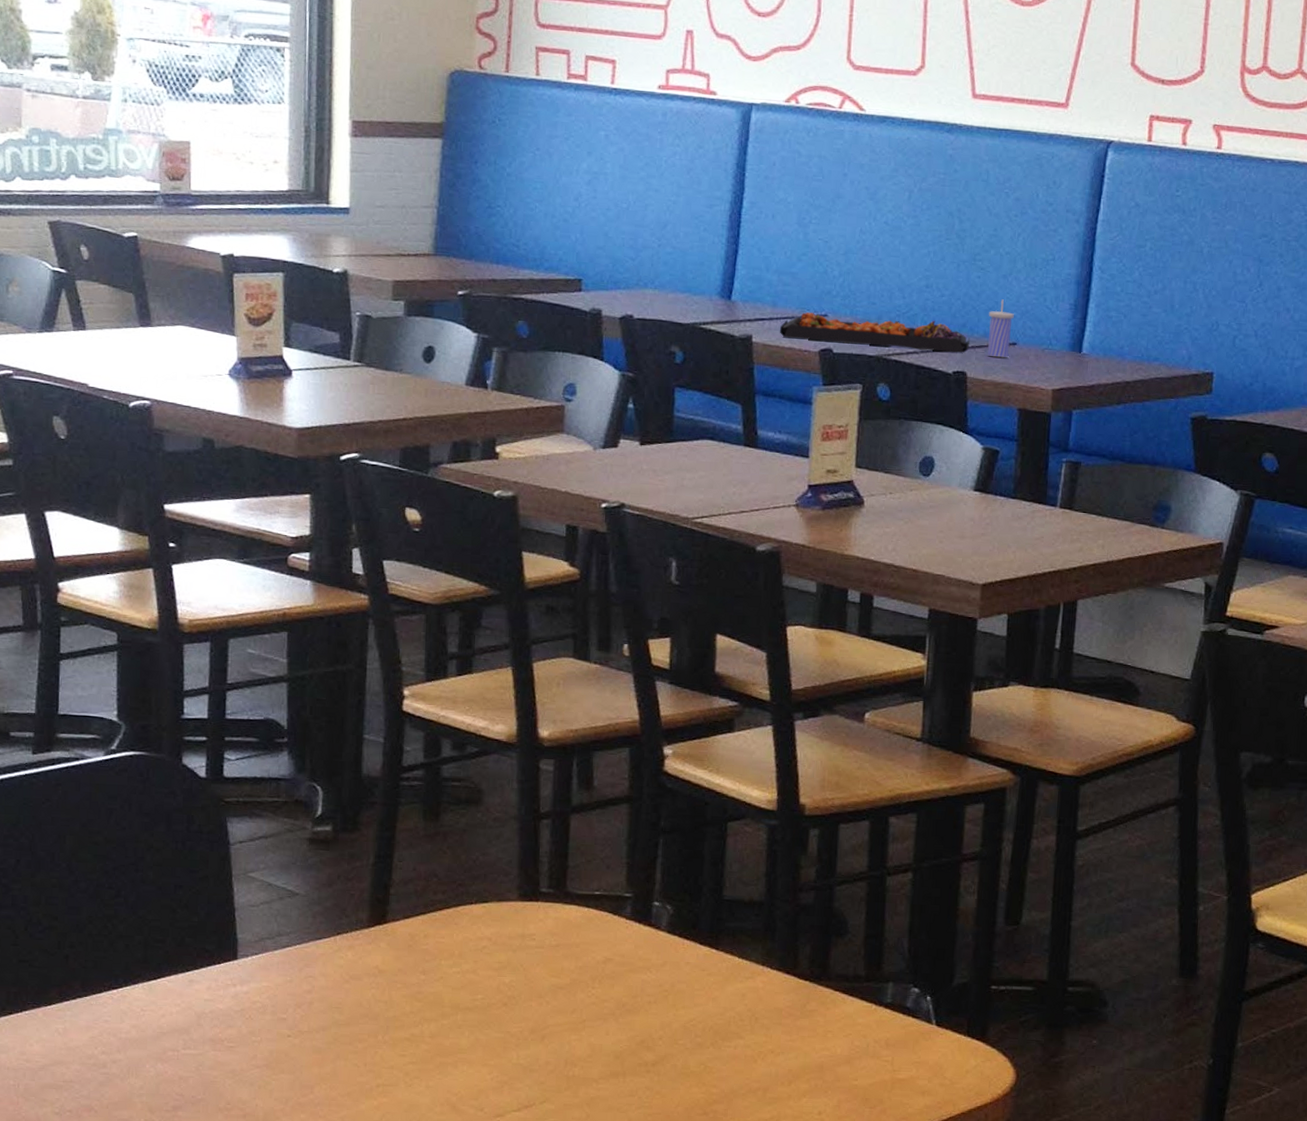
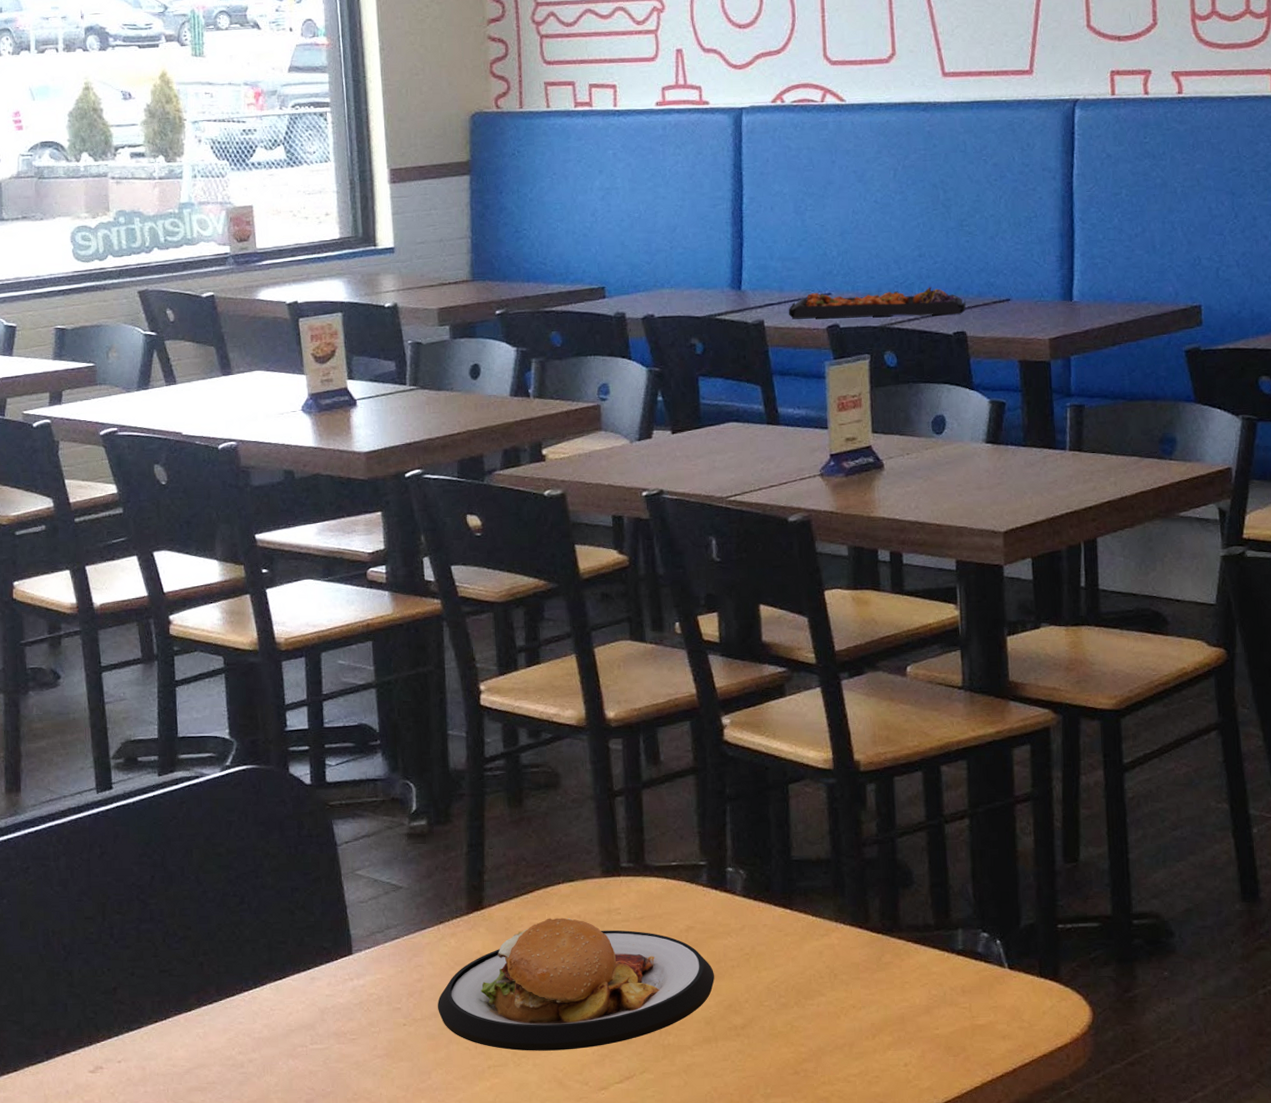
burger: none [327,938,629,1074] -> present [438,917,714,1051]
beverage cup: present [987,299,1014,358] -> none [980,259,1005,315]

